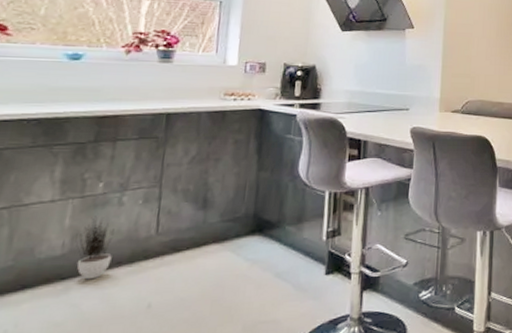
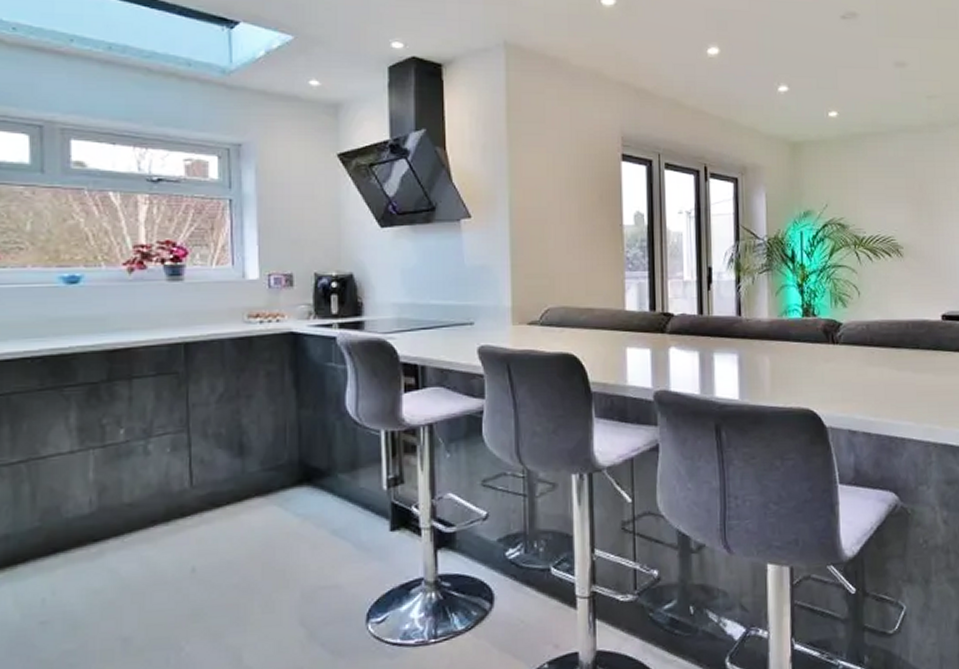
potted plant: present [75,216,157,280] -> none [103,468,194,541]

